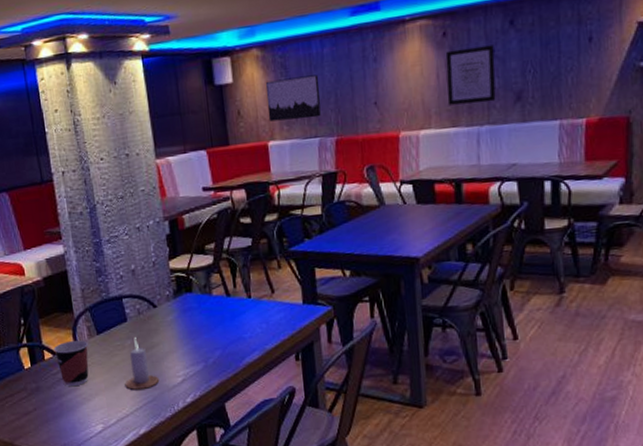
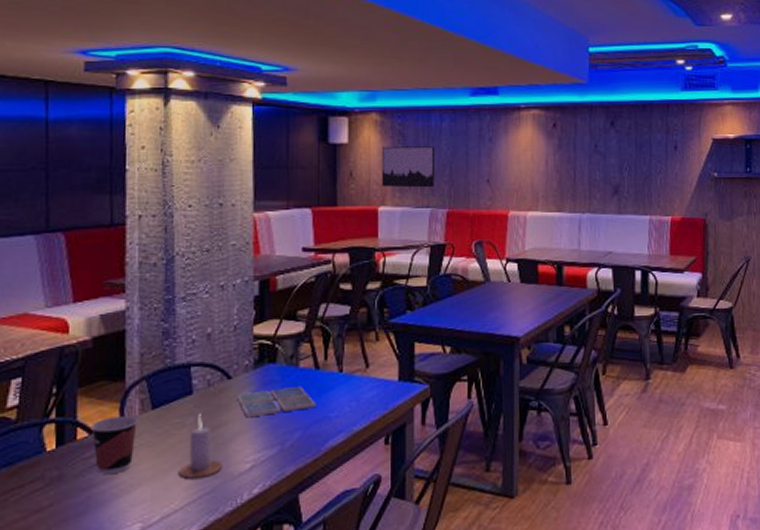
drink coaster: none [162,311,231,340] -> present [236,385,316,418]
wall art: present [445,45,496,106] -> none [554,141,597,192]

